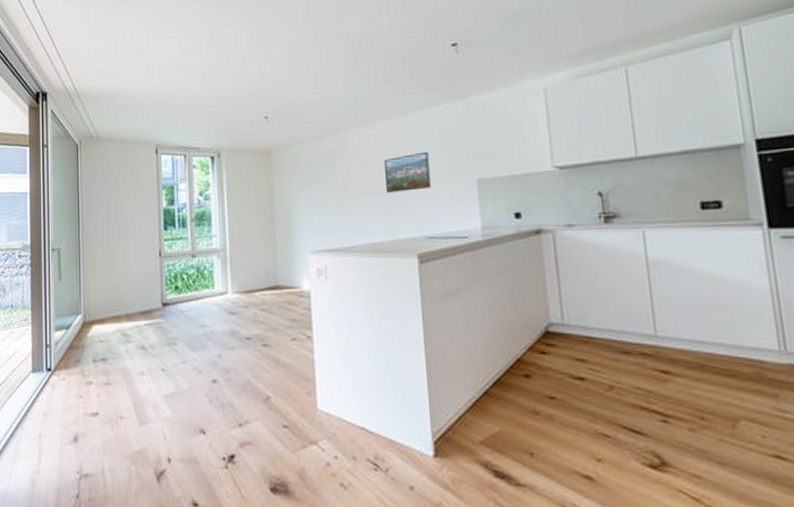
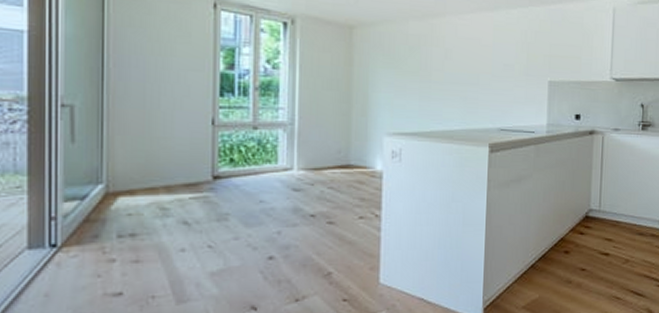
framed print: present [384,151,431,193] -> none [468,49,510,85]

